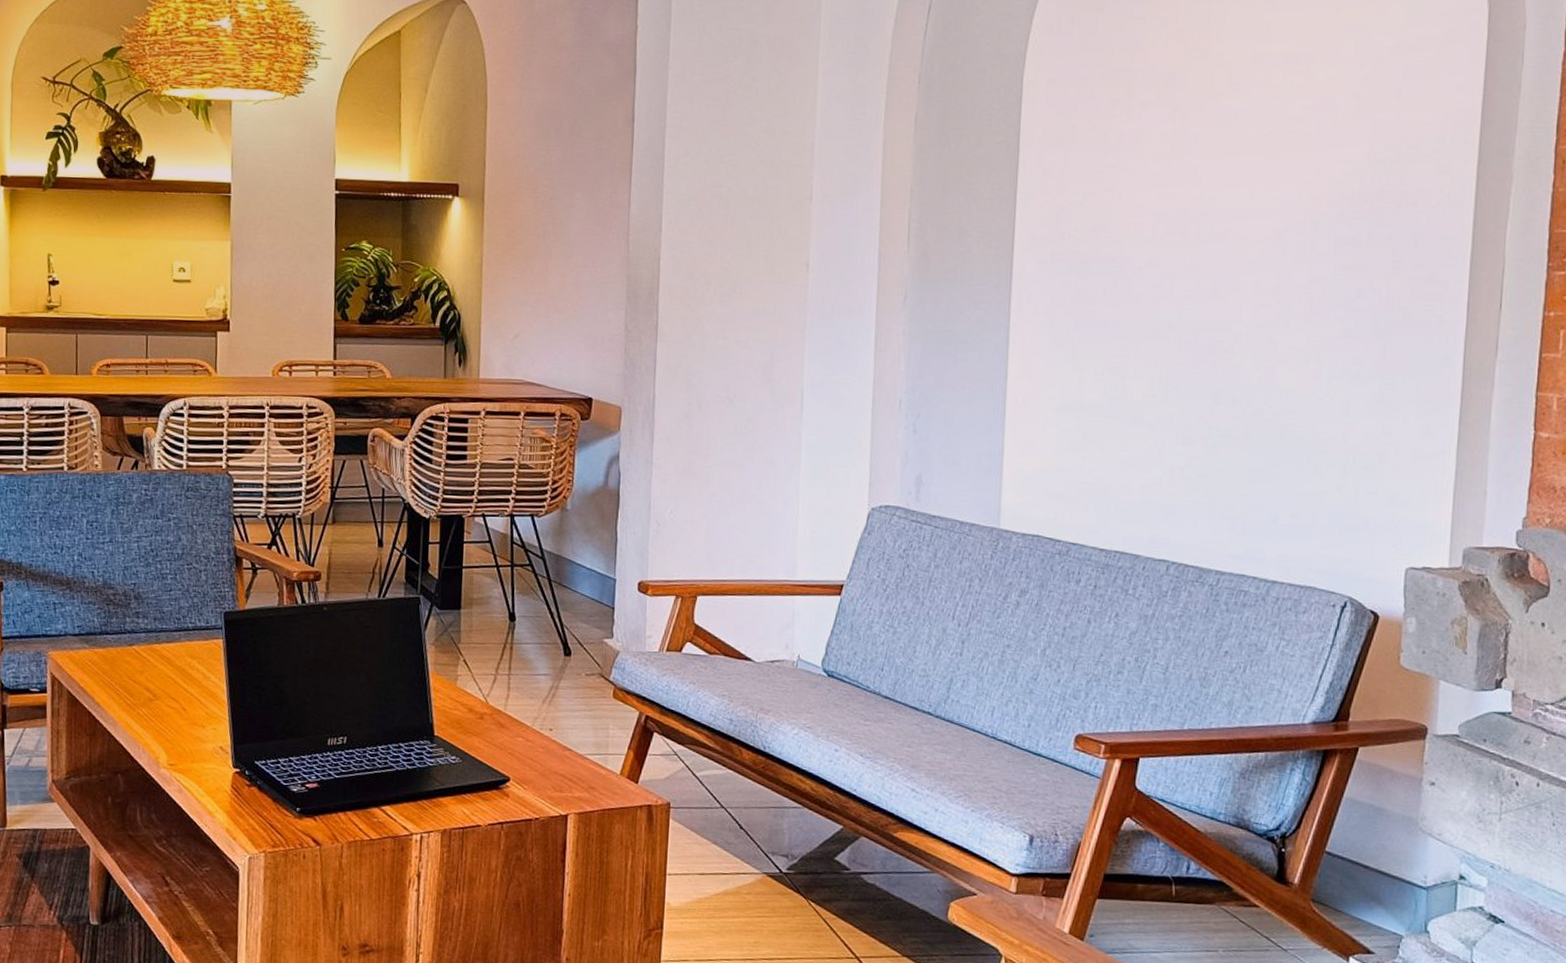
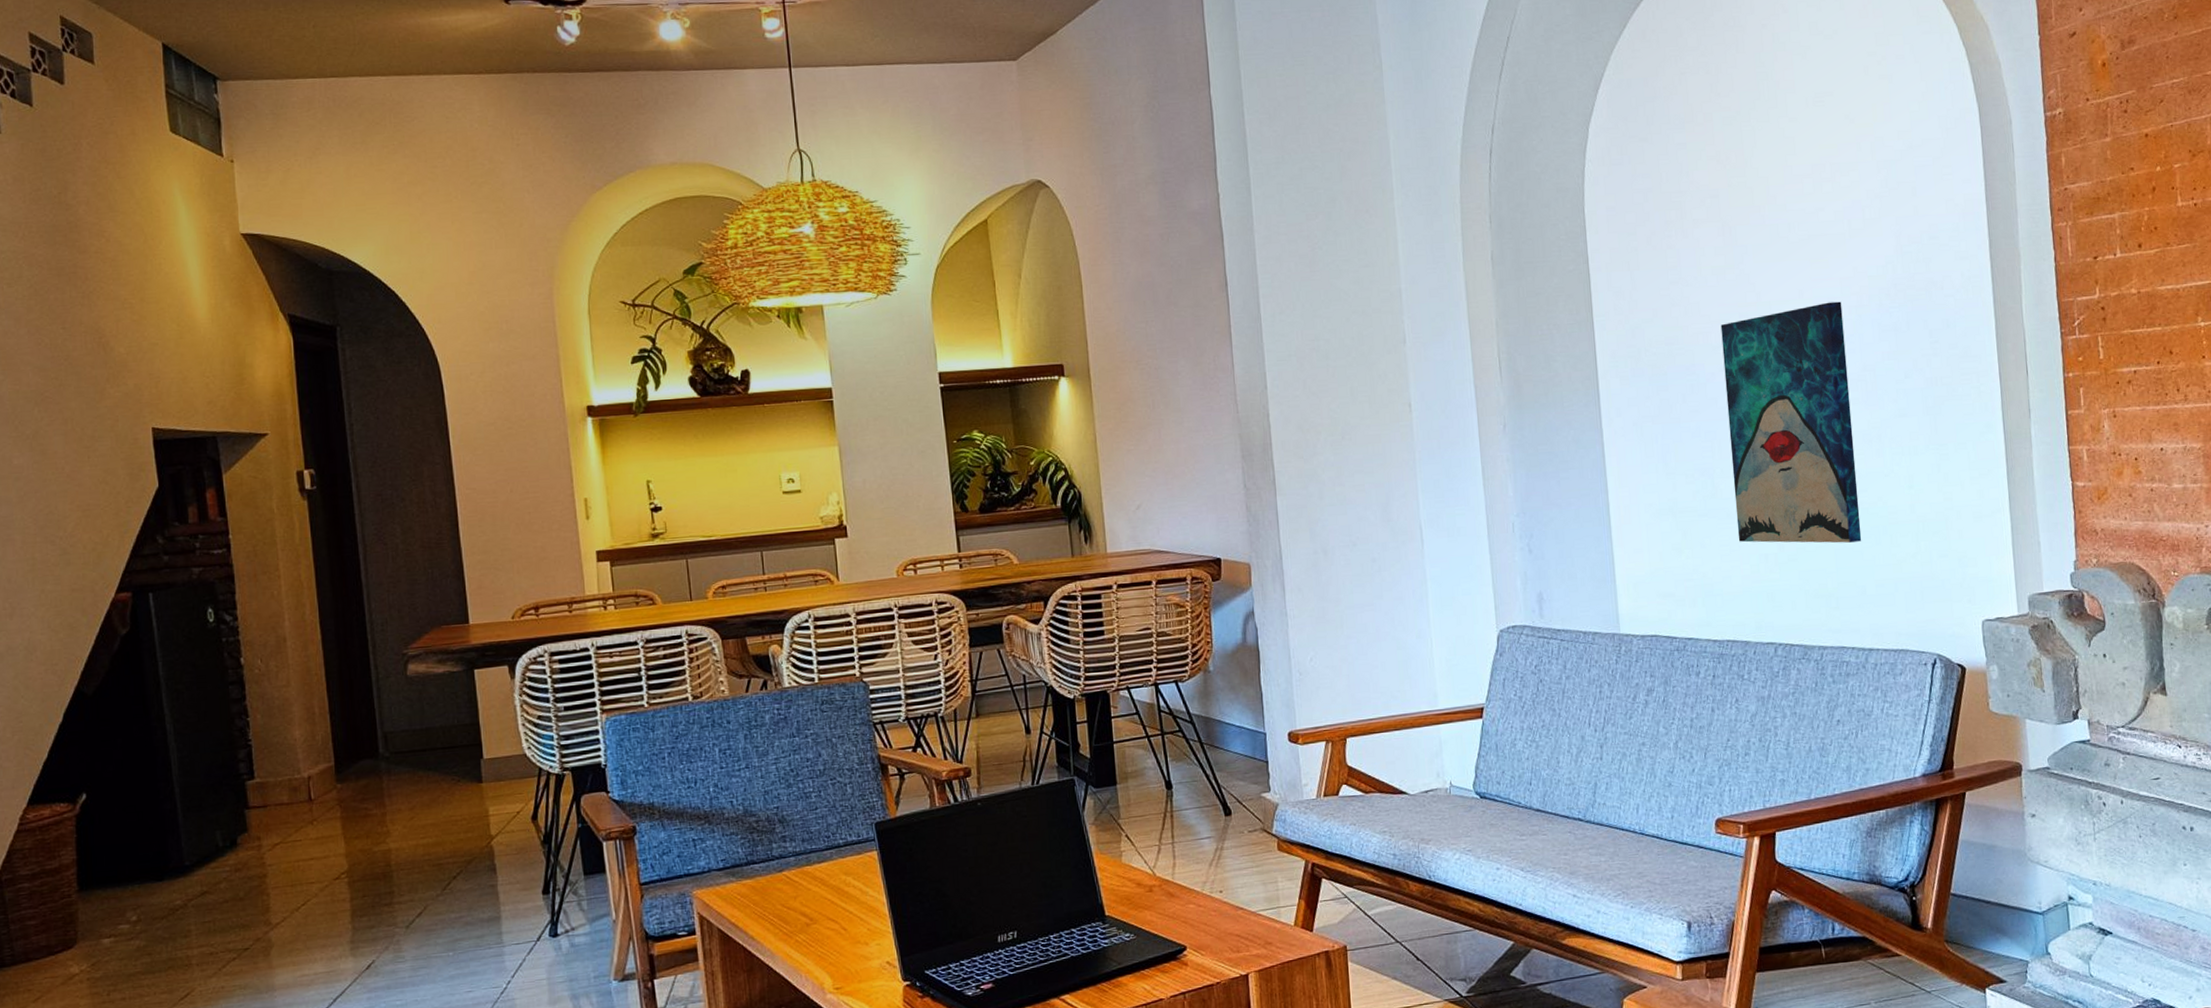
wall art: none [1143,205,1297,466] -> present [1720,301,1862,544]

